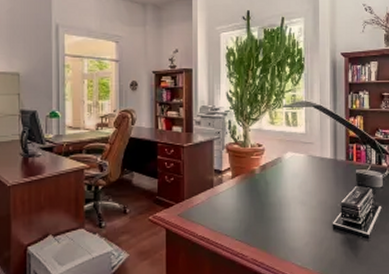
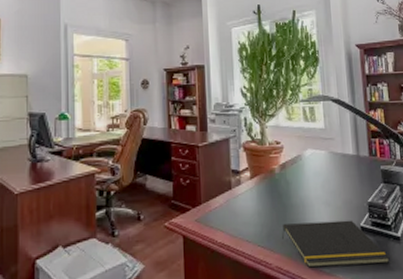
notepad: none [259,218,358,261] -> present [282,220,390,268]

